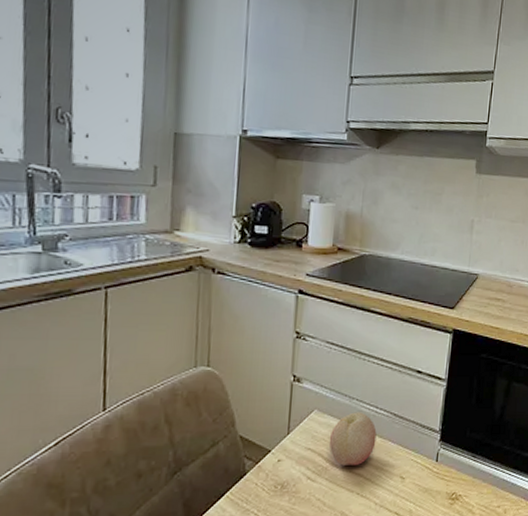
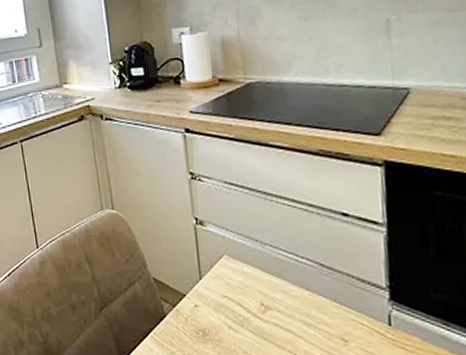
fruit: present [328,412,377,466] -> none [245,259,303,319]

